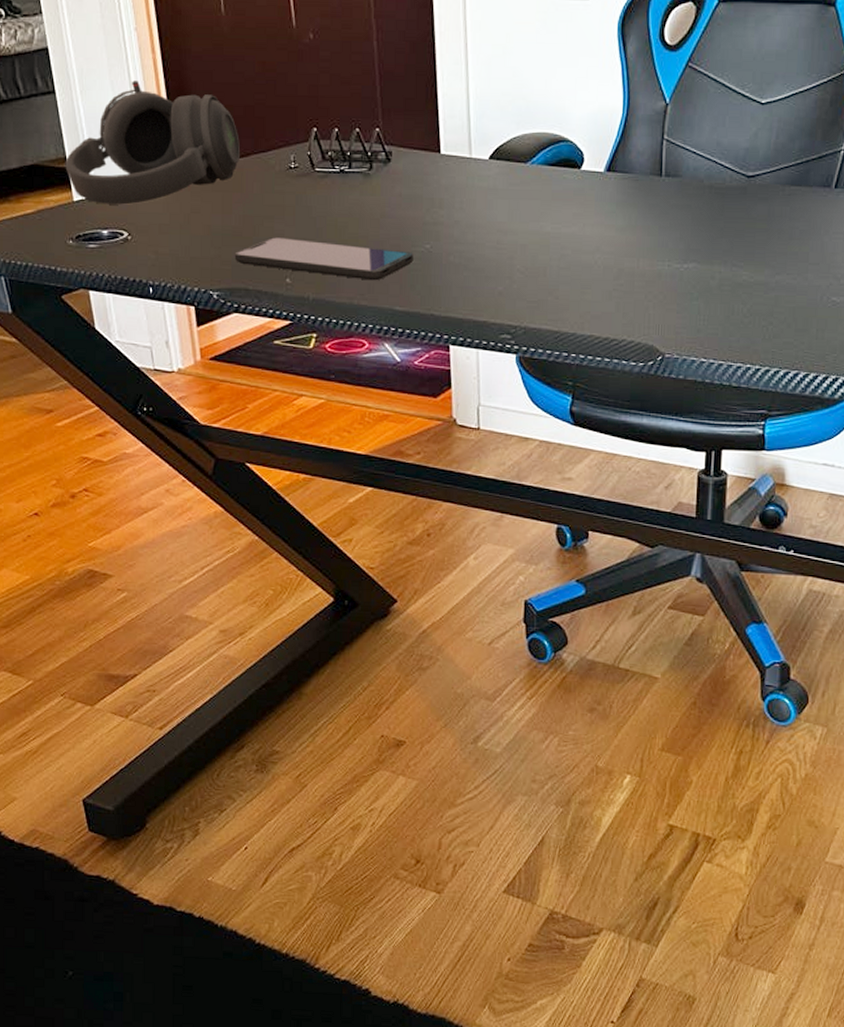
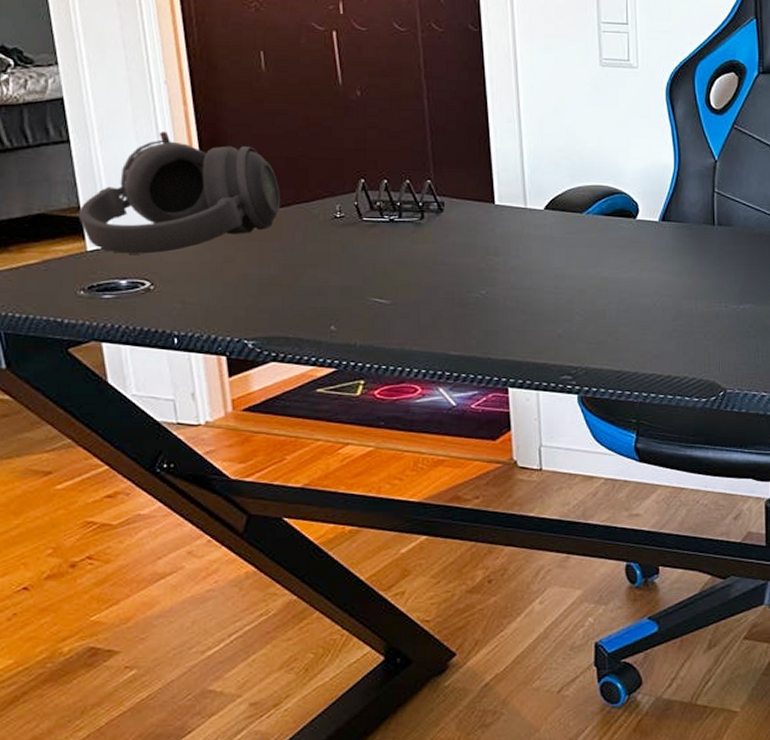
smartphone: present [234,236,414,281] -> none [272,284,469,326]

